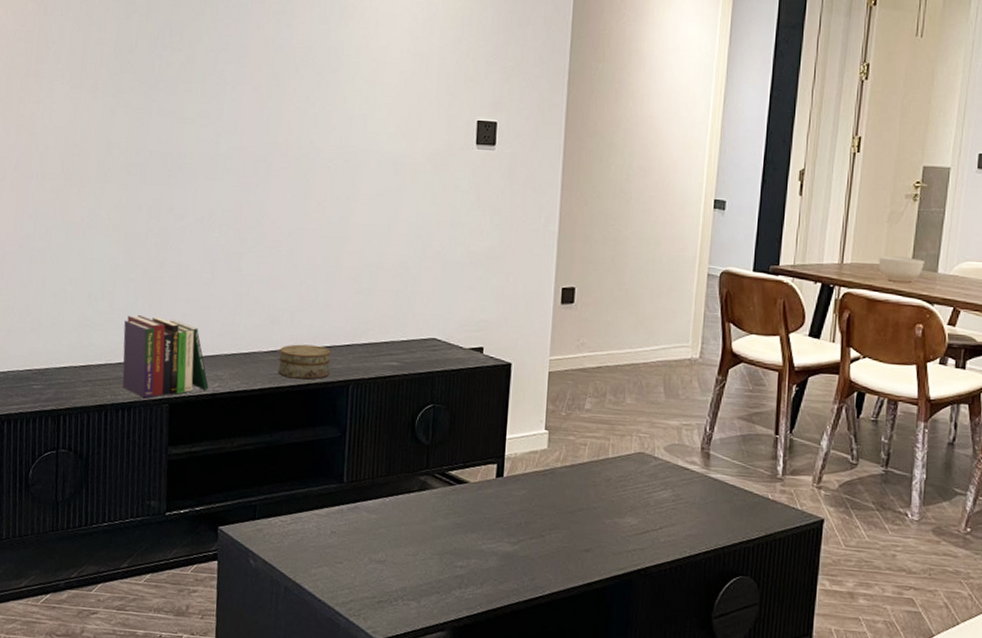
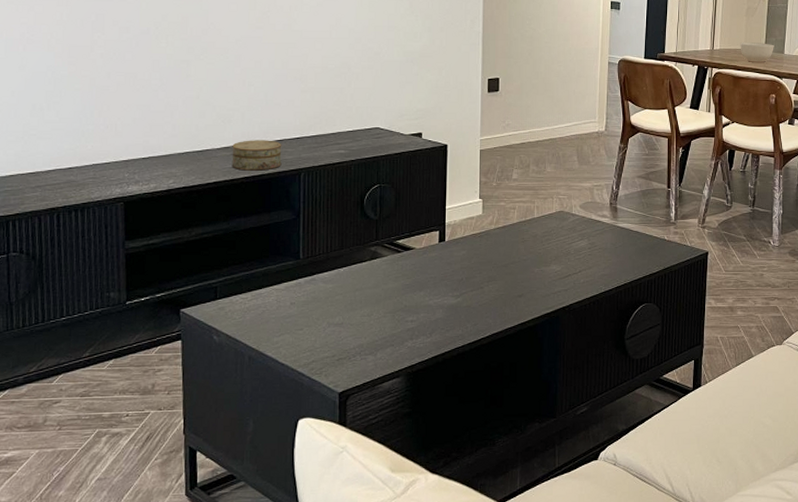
books: present [122,314,209,399] -> none [72,121,163,199]

